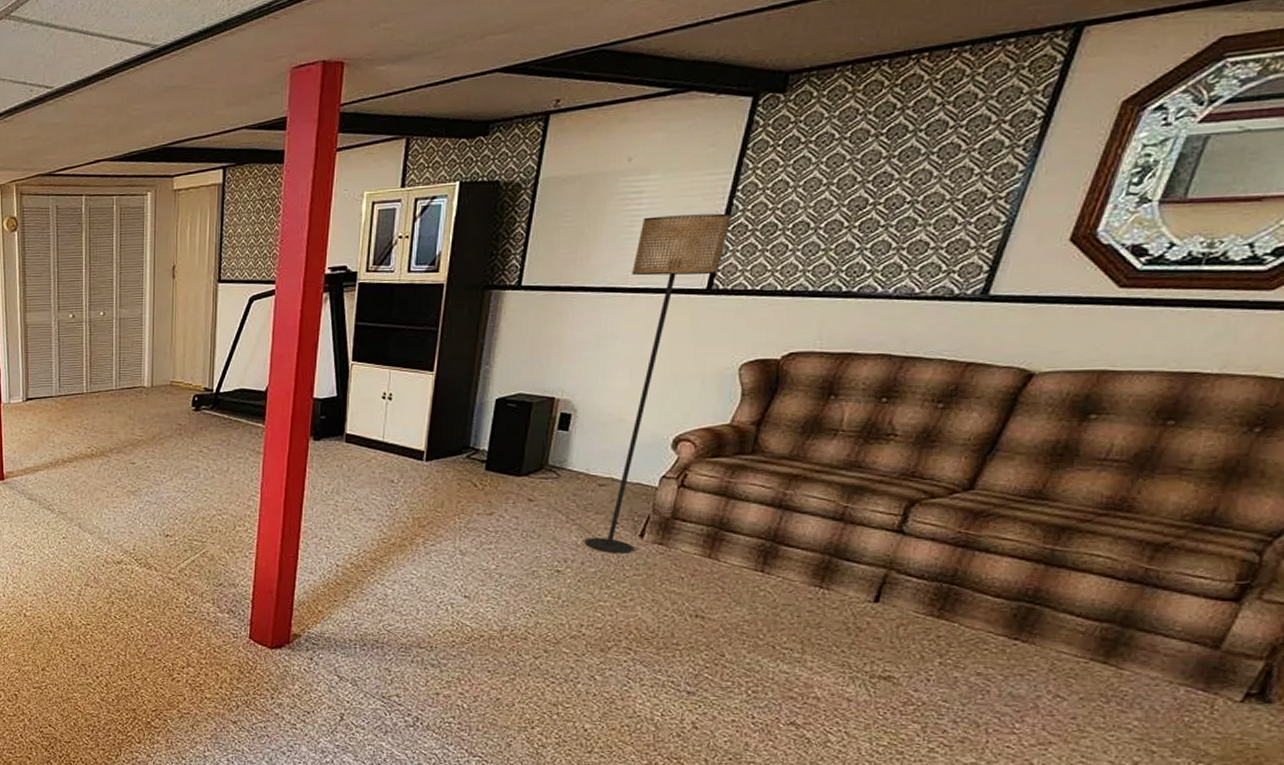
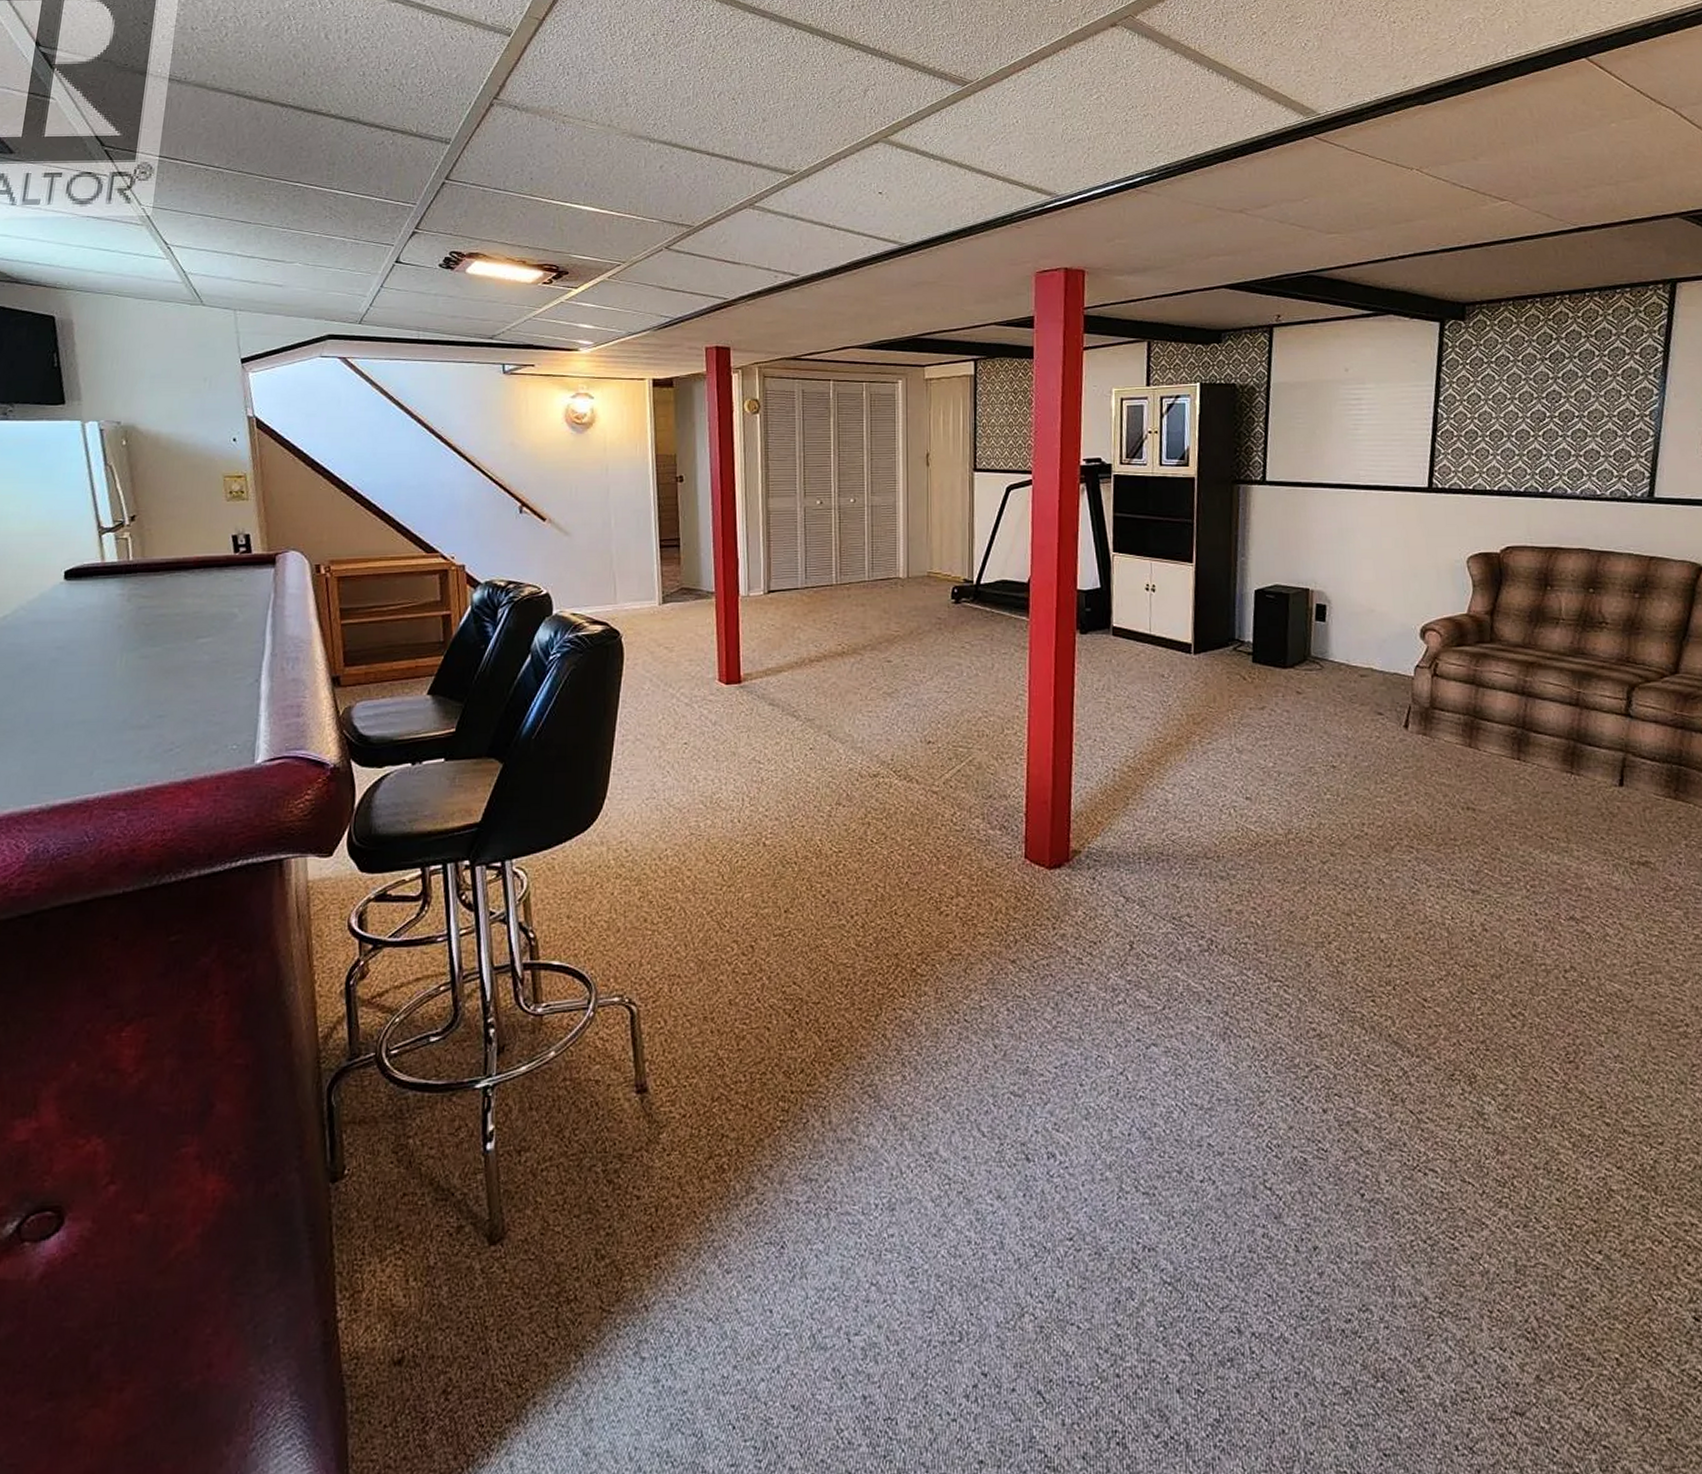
floor lamp: present [585,213,731,553] -> none [1355,420,1439,745]

